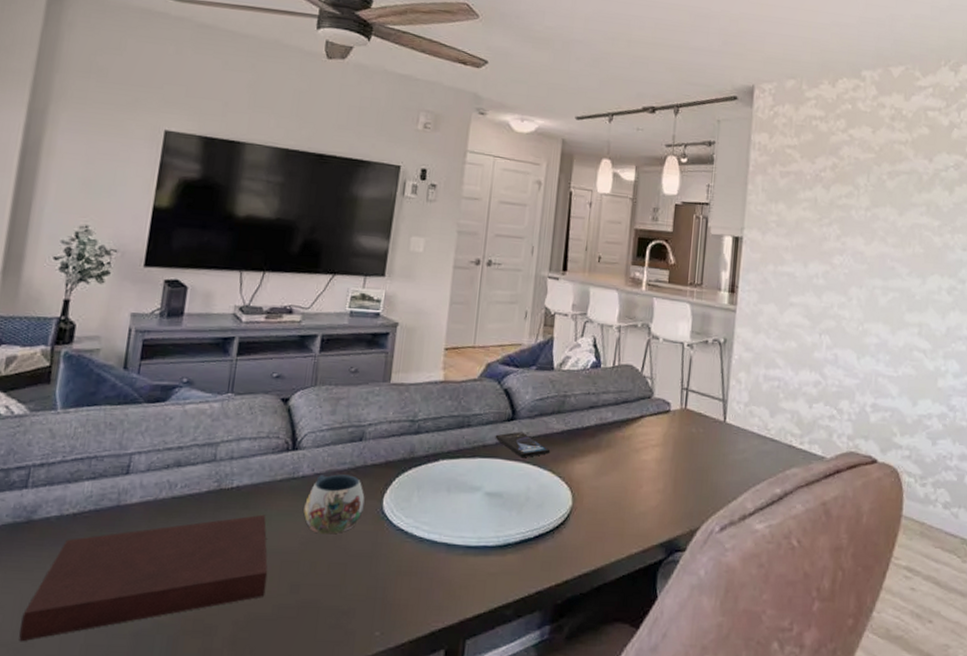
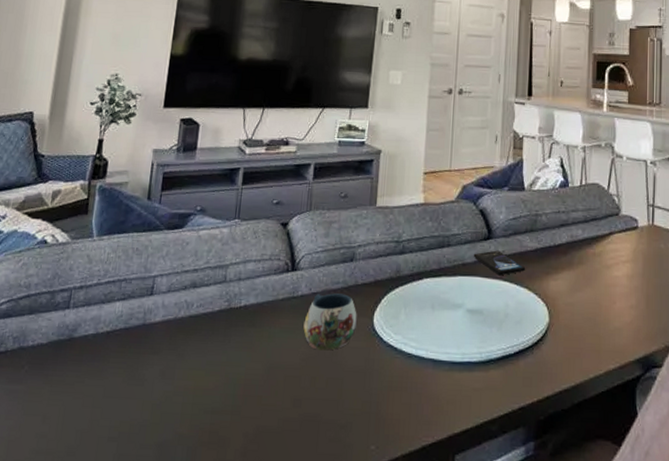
notebook: present [19,514,268,642] -> none [62,332,273,451]

